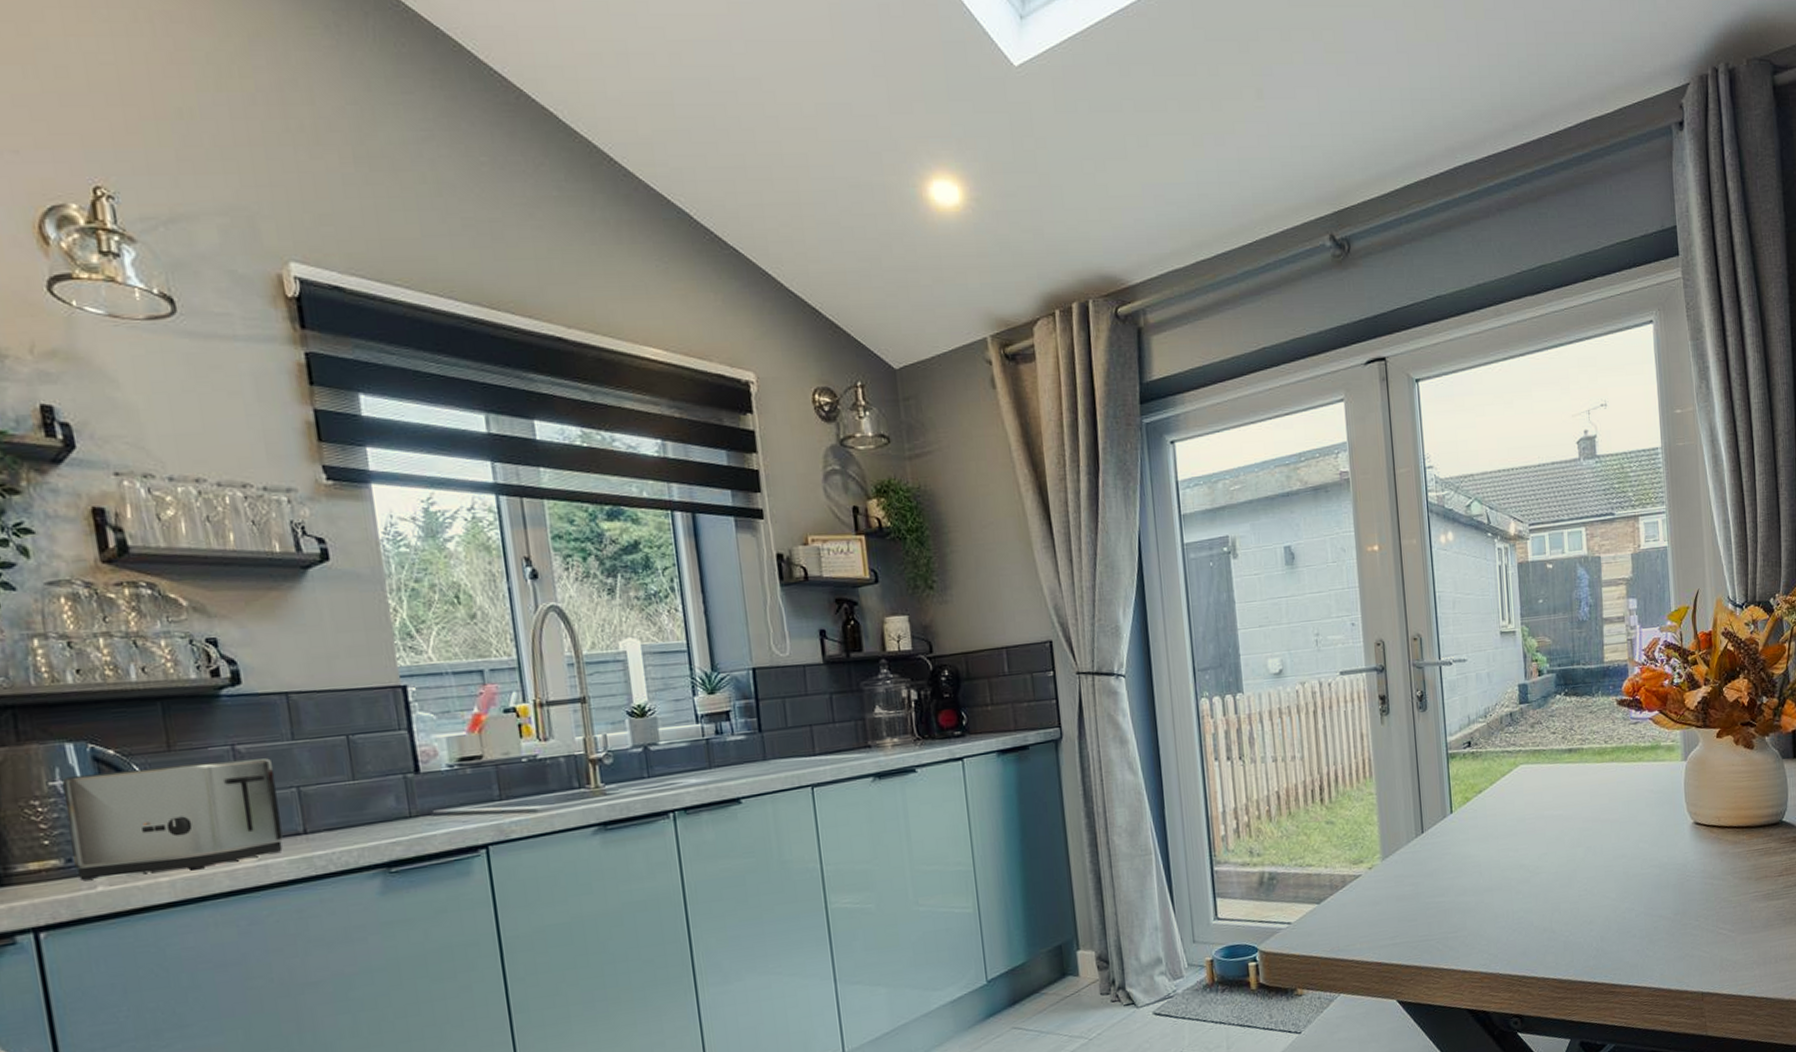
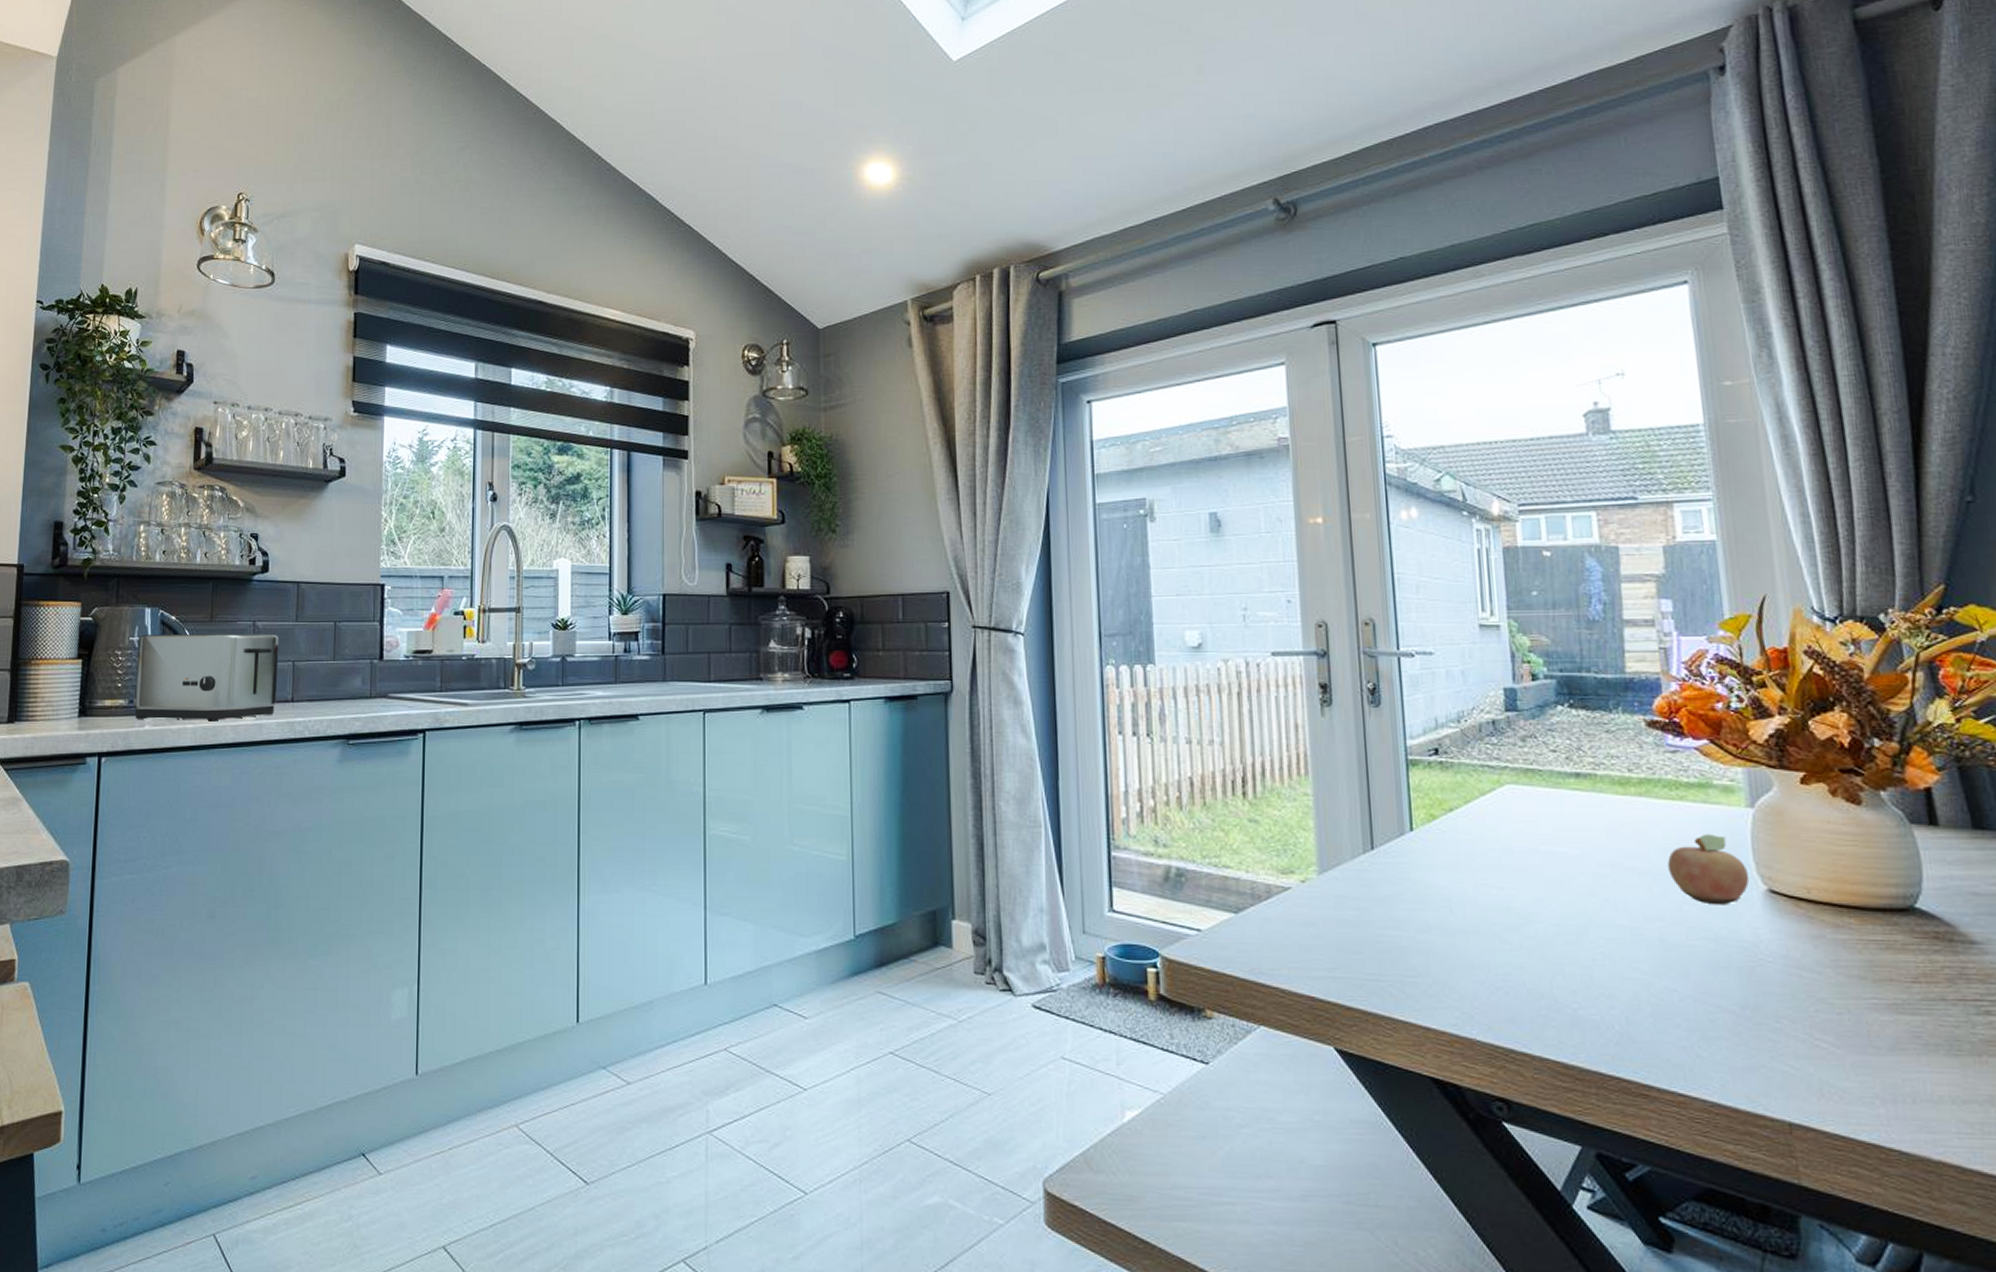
fruit: none [1630,785,1682,840] -> present [1667,833,1750,905]

